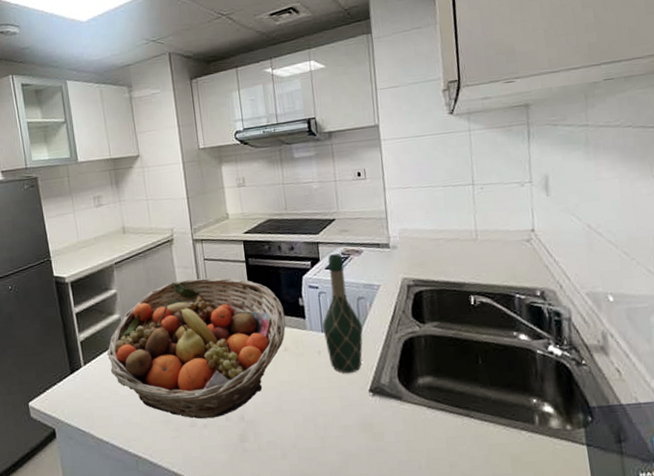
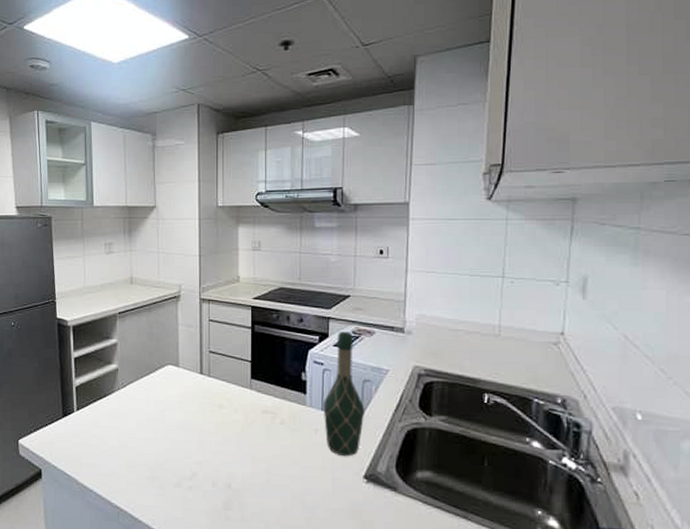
fruit basket: present [107,277,286,419] -> none [101,338,286,482]

